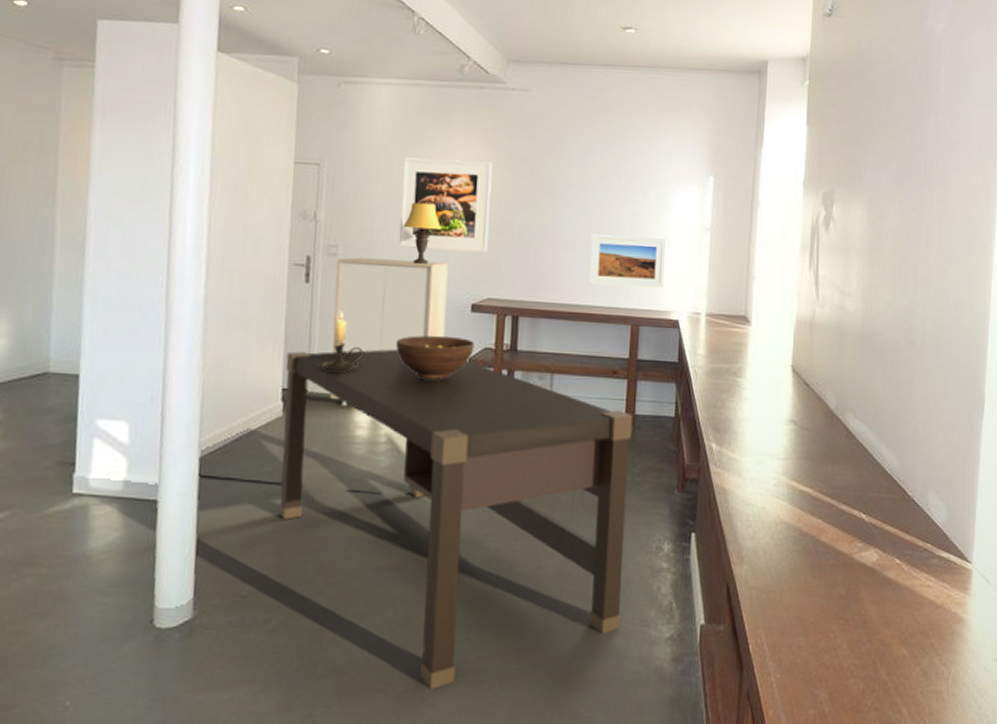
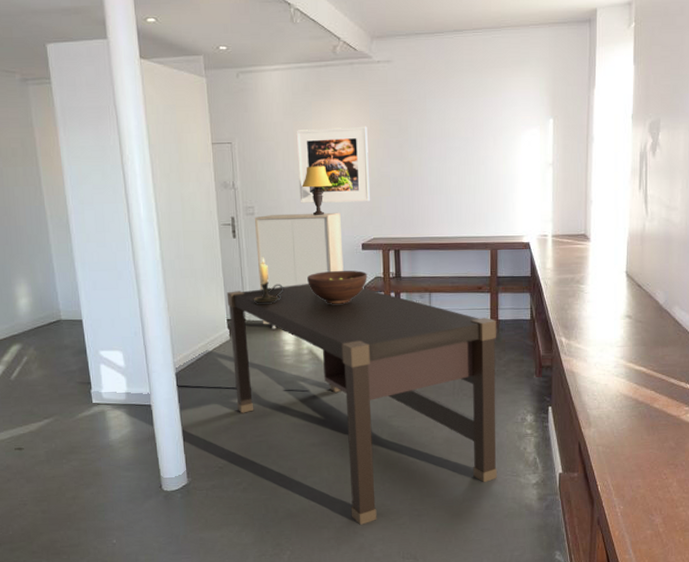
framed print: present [589,234,665,289] -> none [453,175,515,220]

